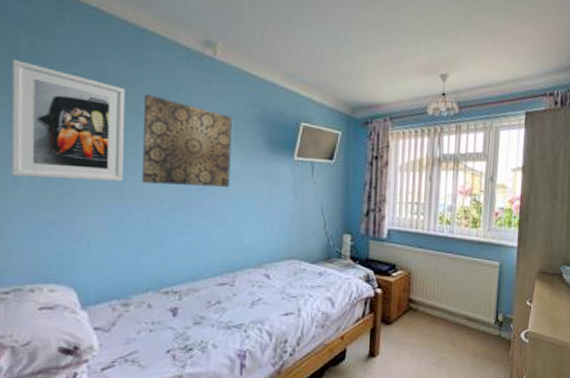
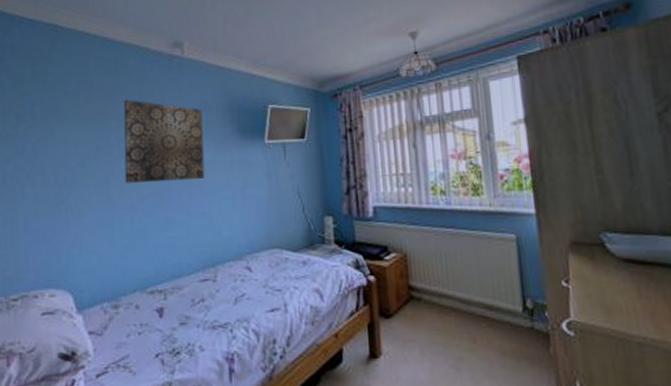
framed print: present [10,59,125,182] -> none [18,86,109,190]

